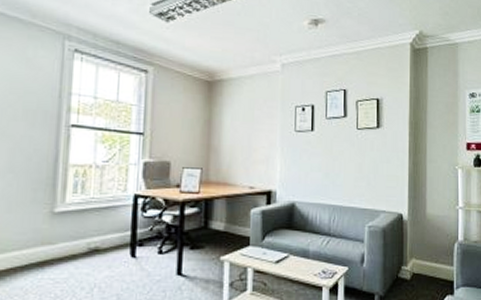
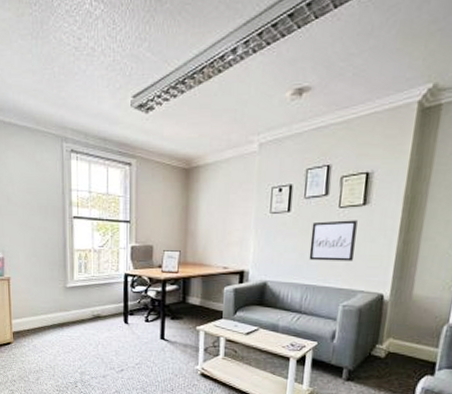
wall art: none [334,141,374,181] -> present [309,220,357,261]

